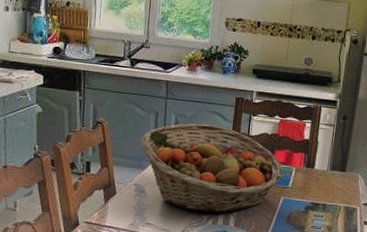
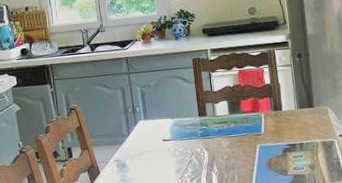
fruit basket: present [140,123,284,213] -> none [113,88,254,176]

